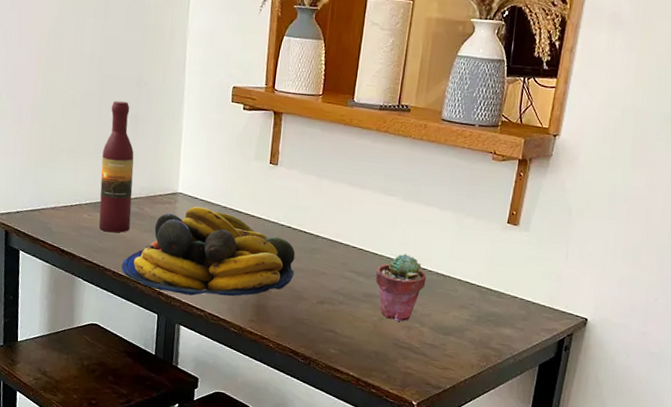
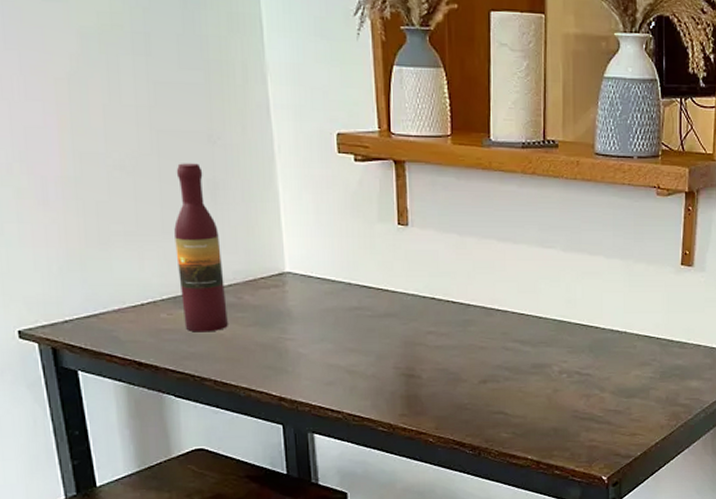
fruit bowl: present [121,206,295,297] -> none [224,286,447,396]
potted succulent: present [375,253,427,322] -> none [542,313,600,390]

